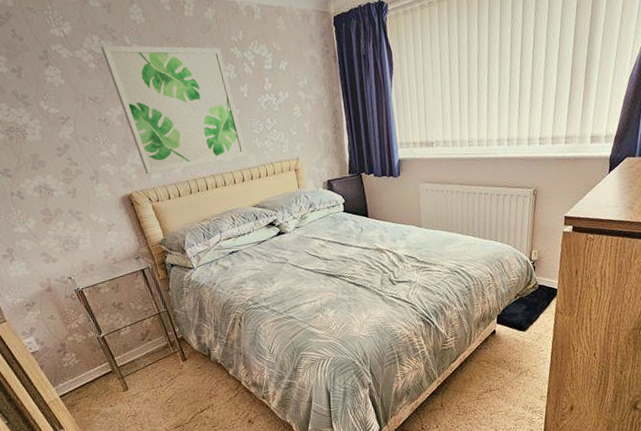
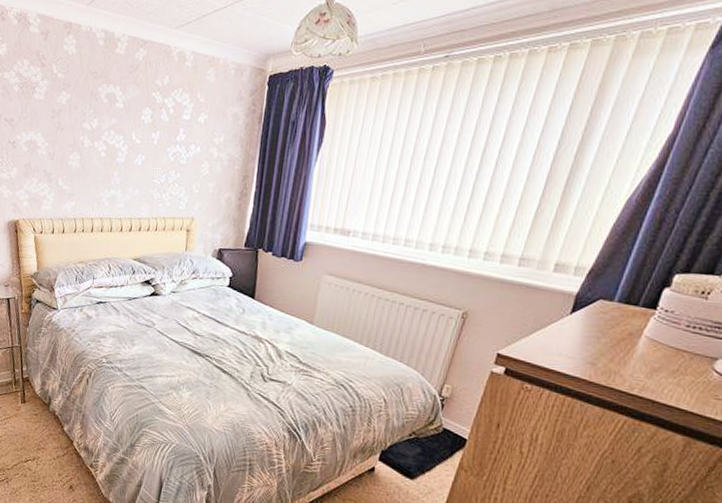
wall art: present [100,45,247,174] -> none [28,71,143,206]

